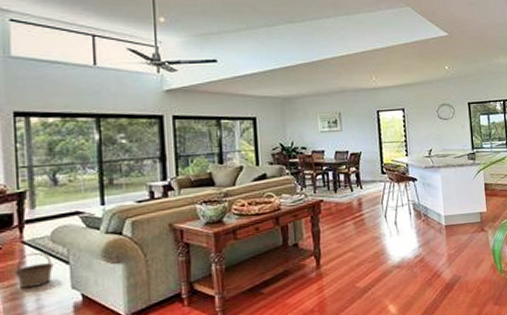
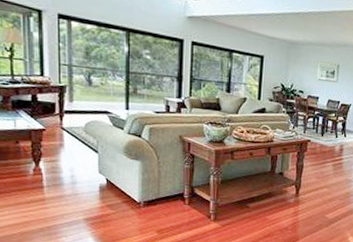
basket: present [14,253,54,288] -> none [55,138,86,166]

